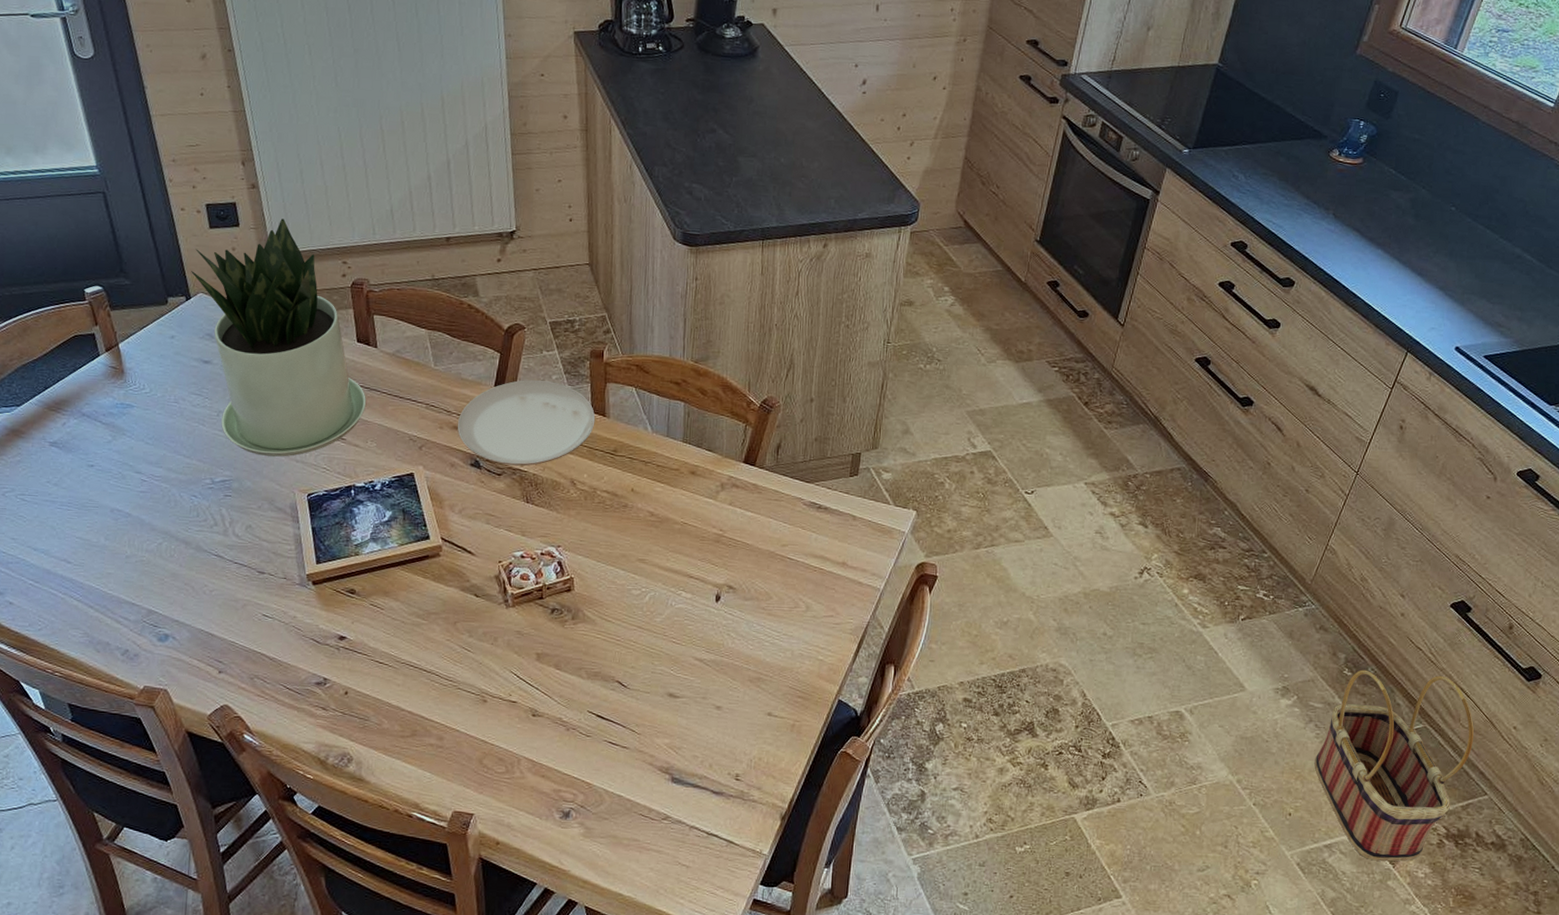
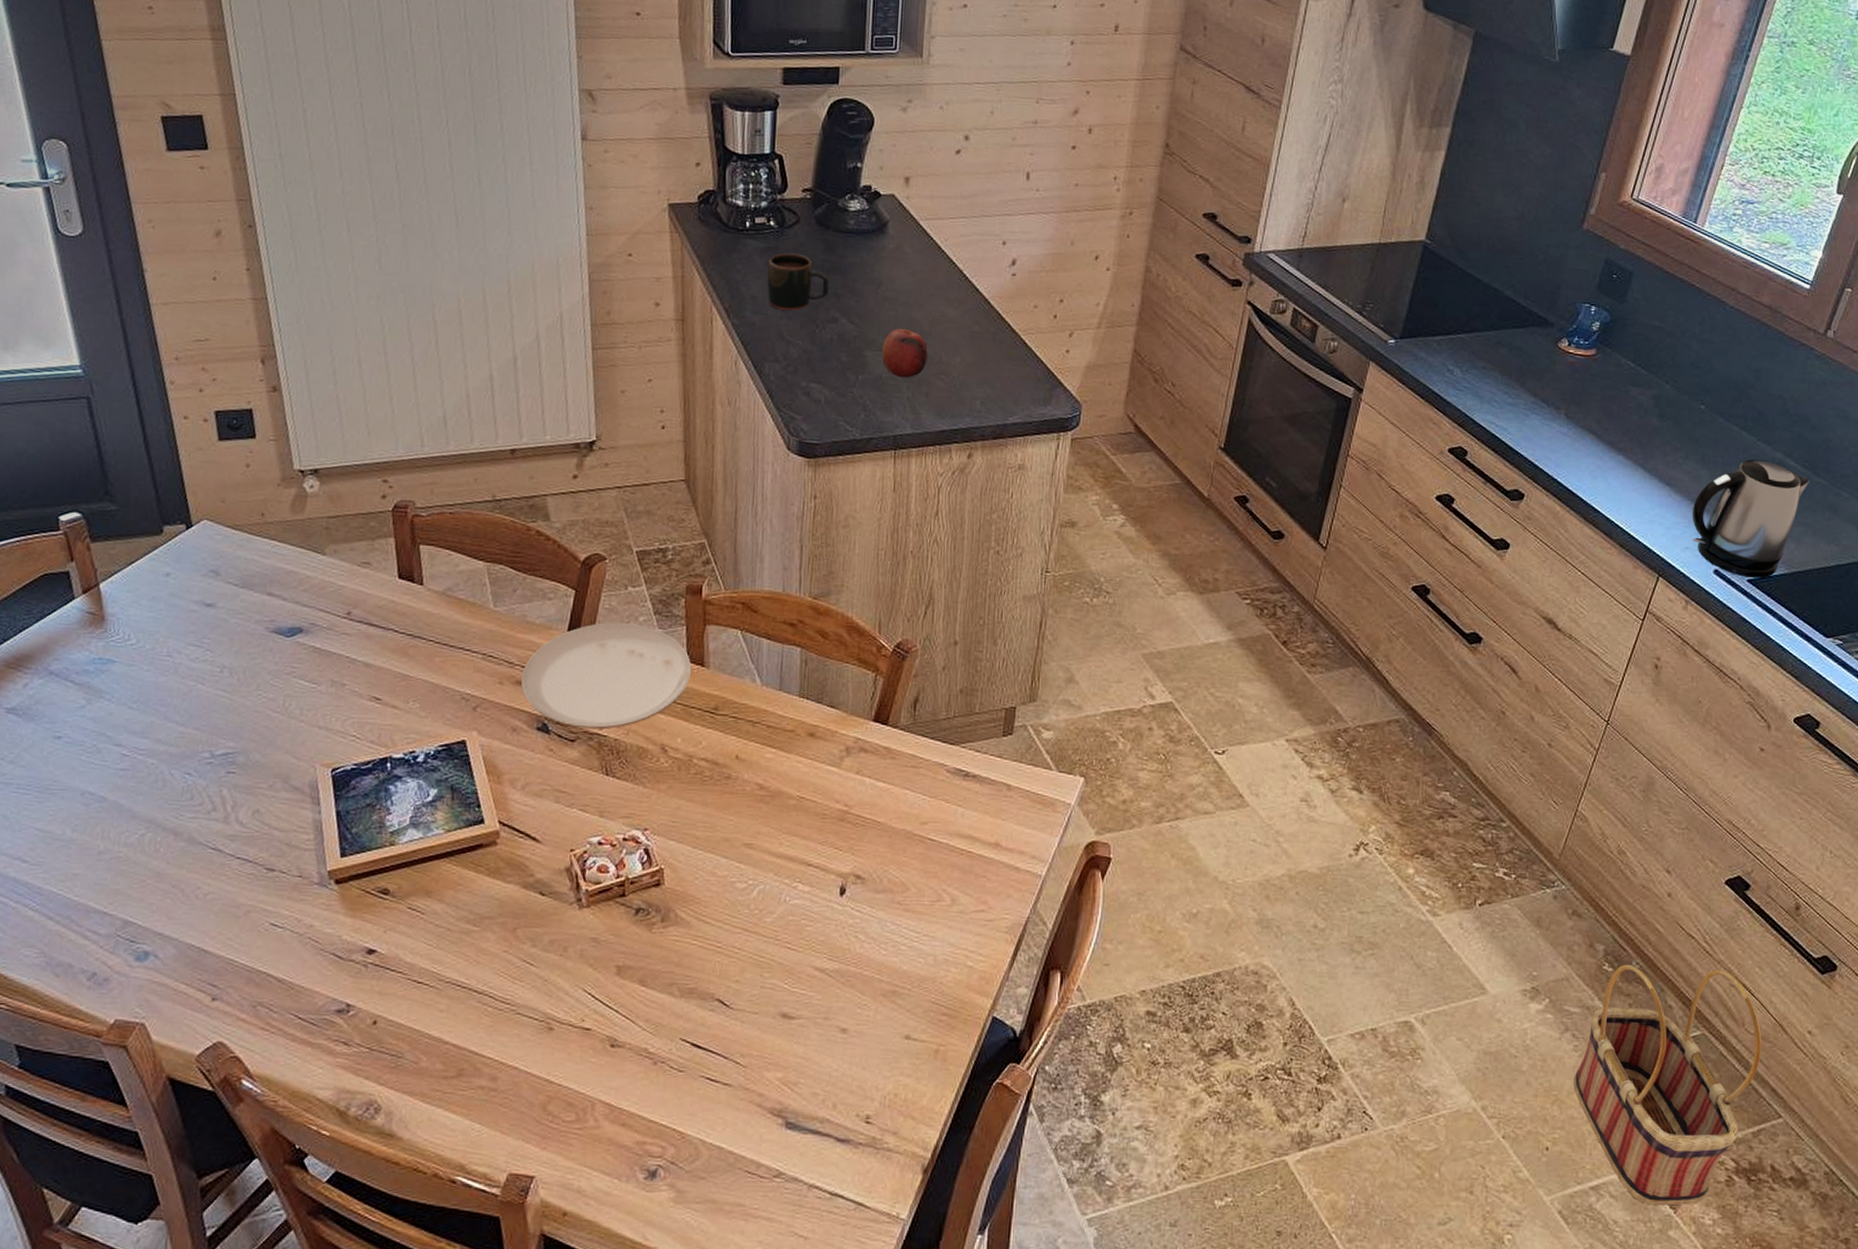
planter: present [191,219,366,457] -> none [194,428,408,723]
mug: none [656,73,709,123] -> present [766,253,830,311]
fruit: none [752,137,791,180] -> present [881,328,928,378]
kettle: none [1439,253,1543,355] -> present [1692,458,1810,579]

